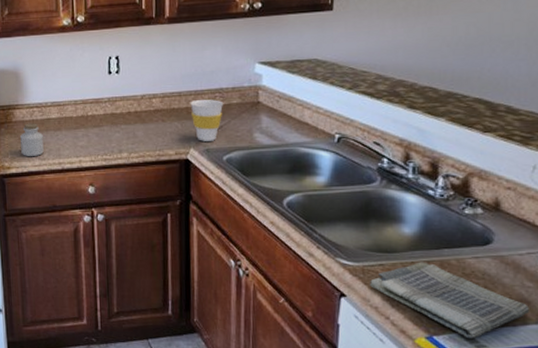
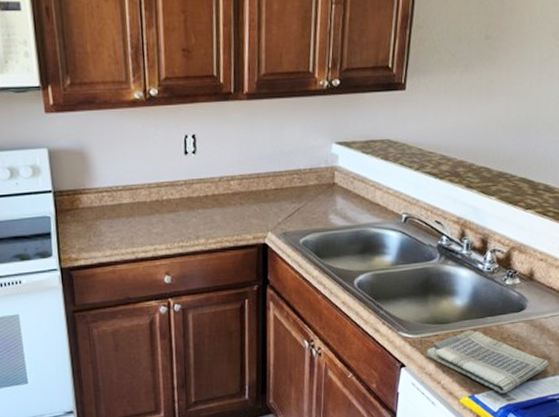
jar: present [20,123,44,157] -> none [89,209,115,247]
cup: present [190,99,224,141] -> none [268,181,302,225]

